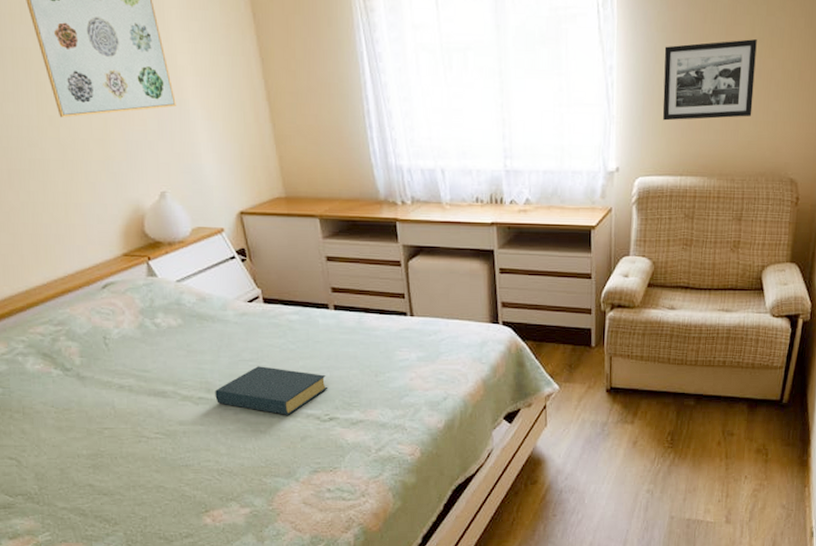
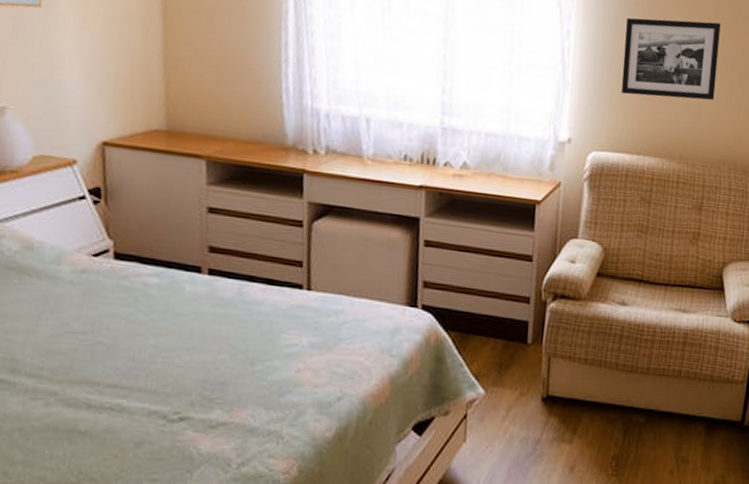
hardback book: present [215,366,328,415] -> none [21,341,185,411]

